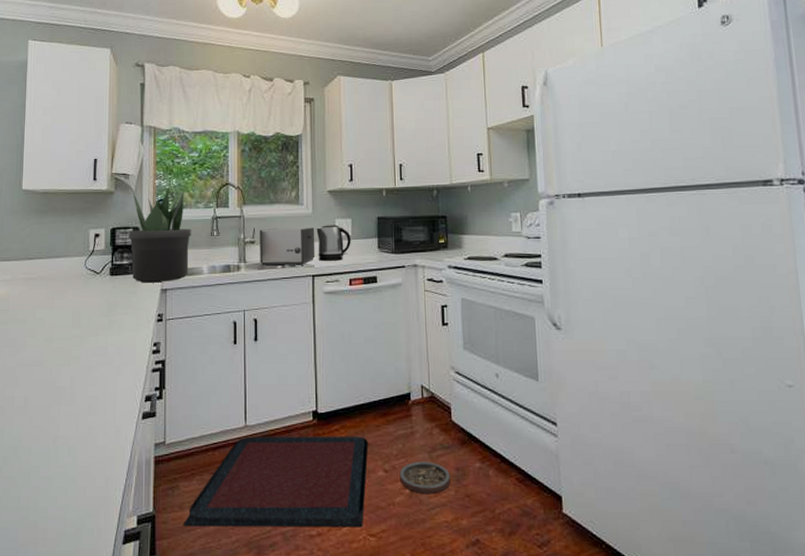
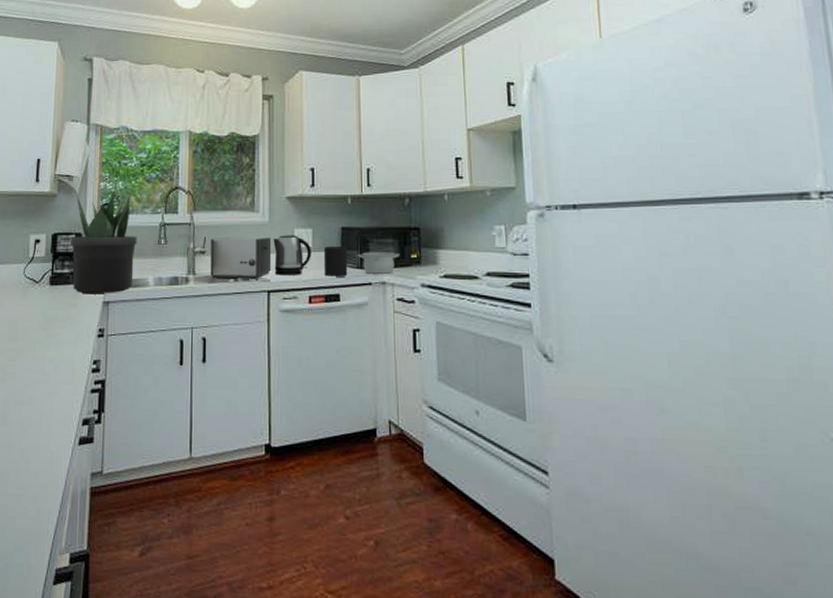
doormat: present [182,436,368,528] -> none [118,470,328,583]
pen holder: none [362,234,384,261] -> present [323,247,348,277]
cooking pot: none [392,238,429,258] -> present [357,252,400,274]
pet bowl: present [399,461,450,493] -> none [363,509,422,547]

